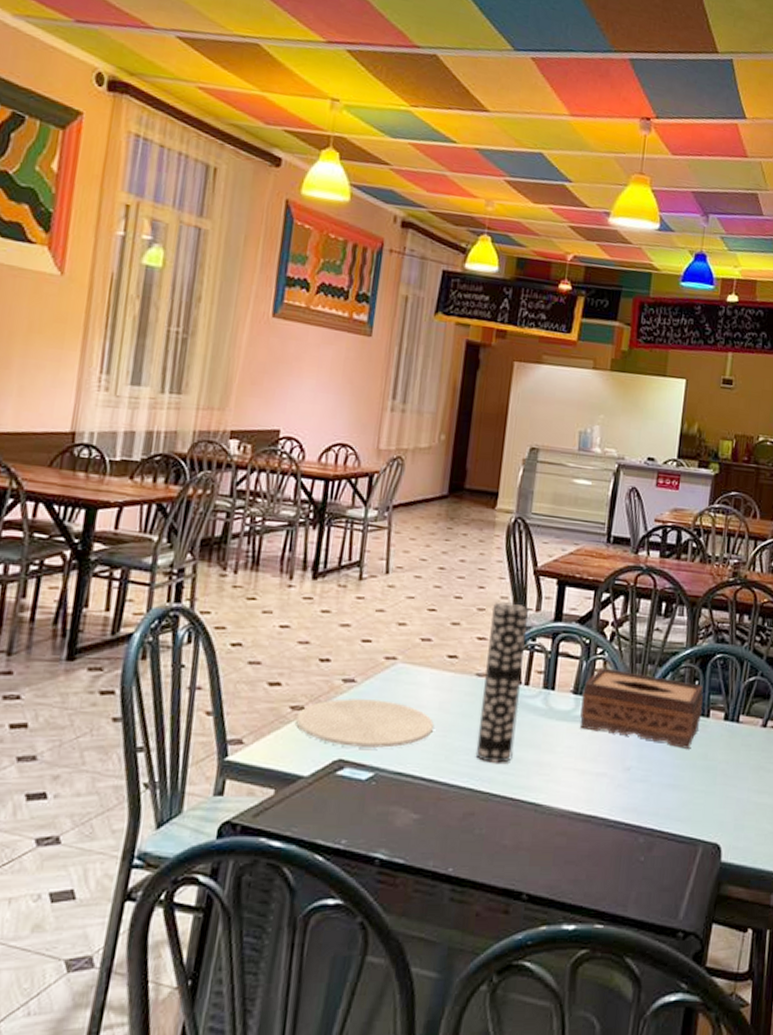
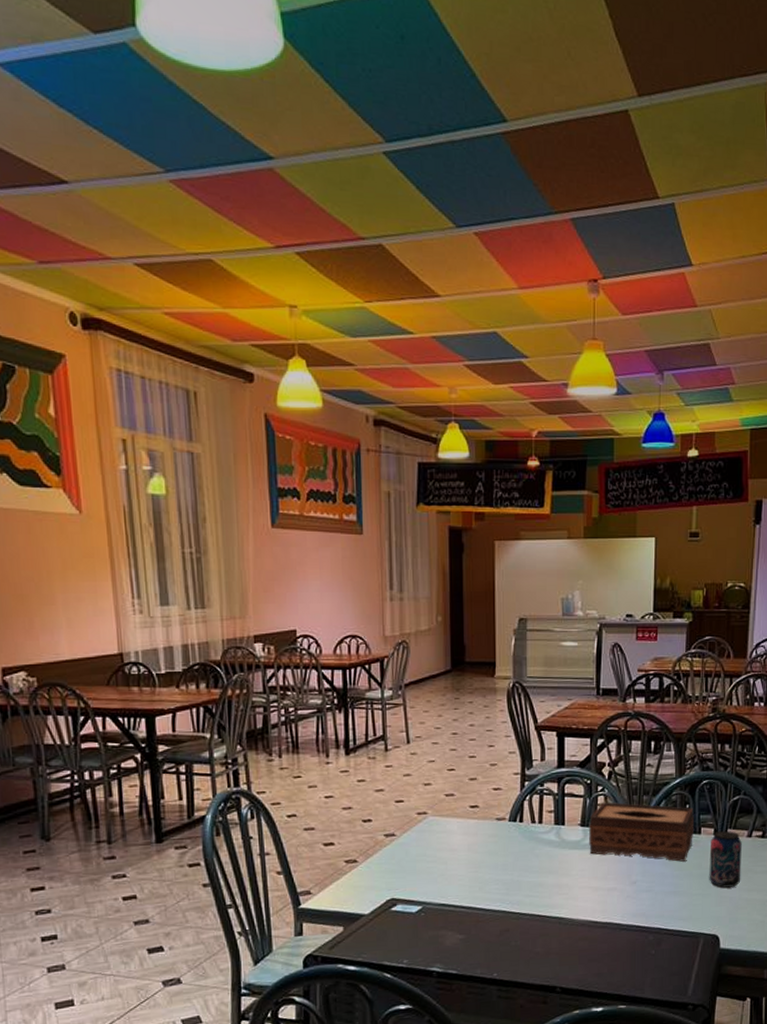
plate: present [296,698,435,749] -> none [351,848,467,888]
vase: present [475,602,530,763] -> none [502,756,536,889]
beverage can: none [714,715,755,786] -> present [709,830,742,888]

